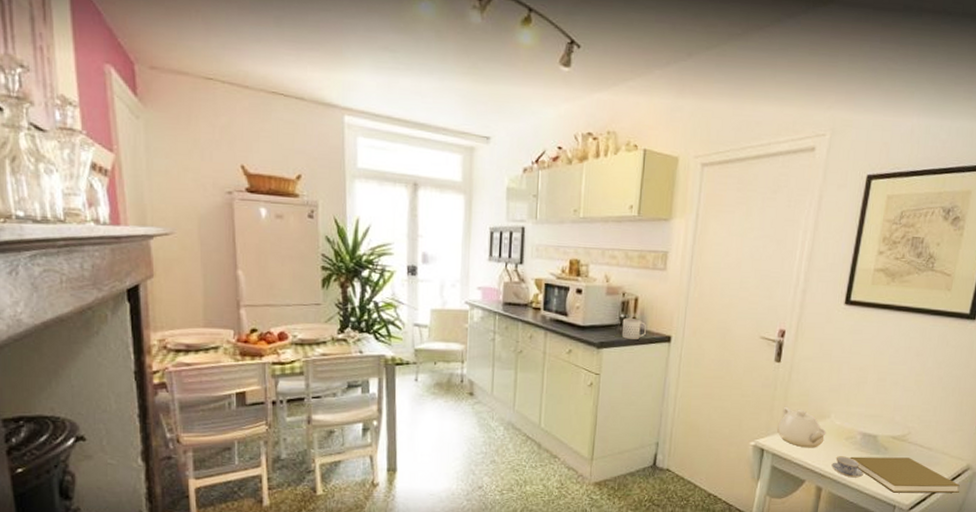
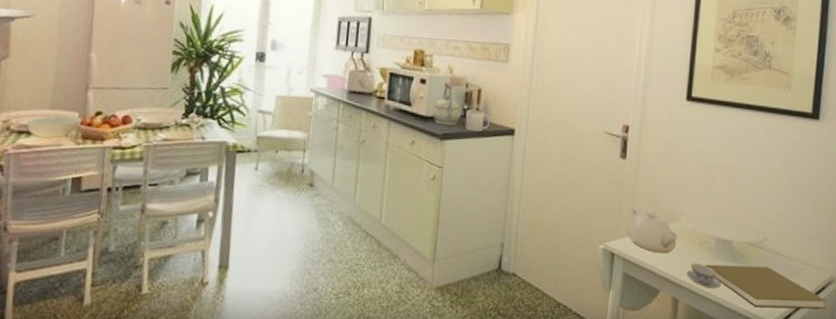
bowl: none [181,333,236,356] -> present [25,115,81,139]
kettle: none [588,292,618,334] -> present [432,83,462,126]

